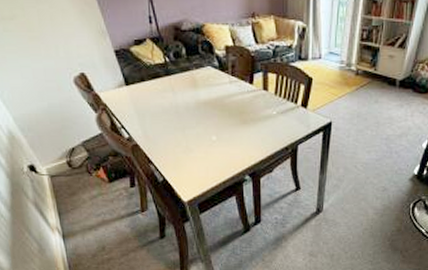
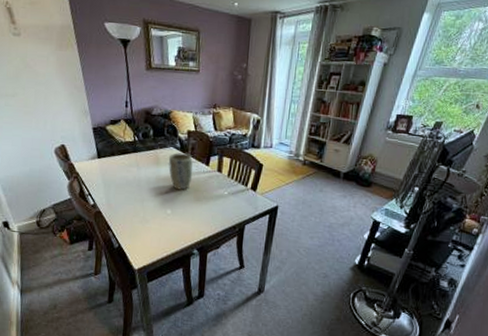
plant pot: none [208,72,236,113] -> present [169,152,193,190]

